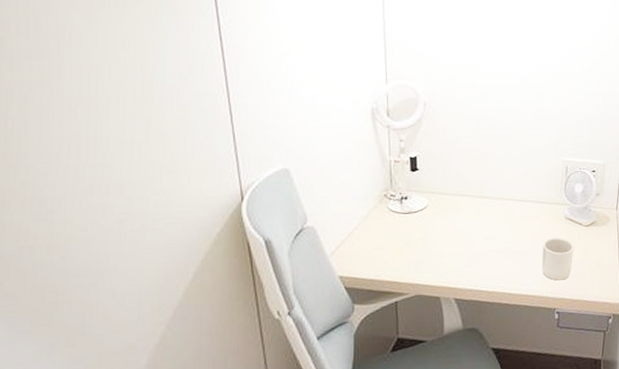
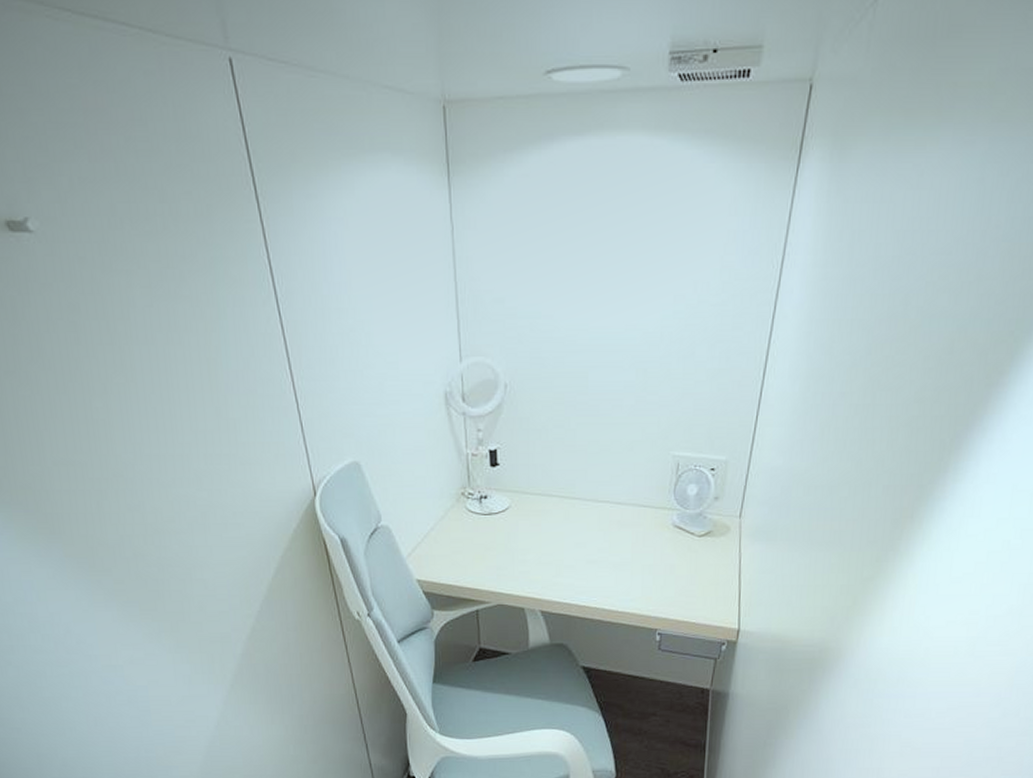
mug: present [542,237,574,281] -> none [643,548,683,598]

